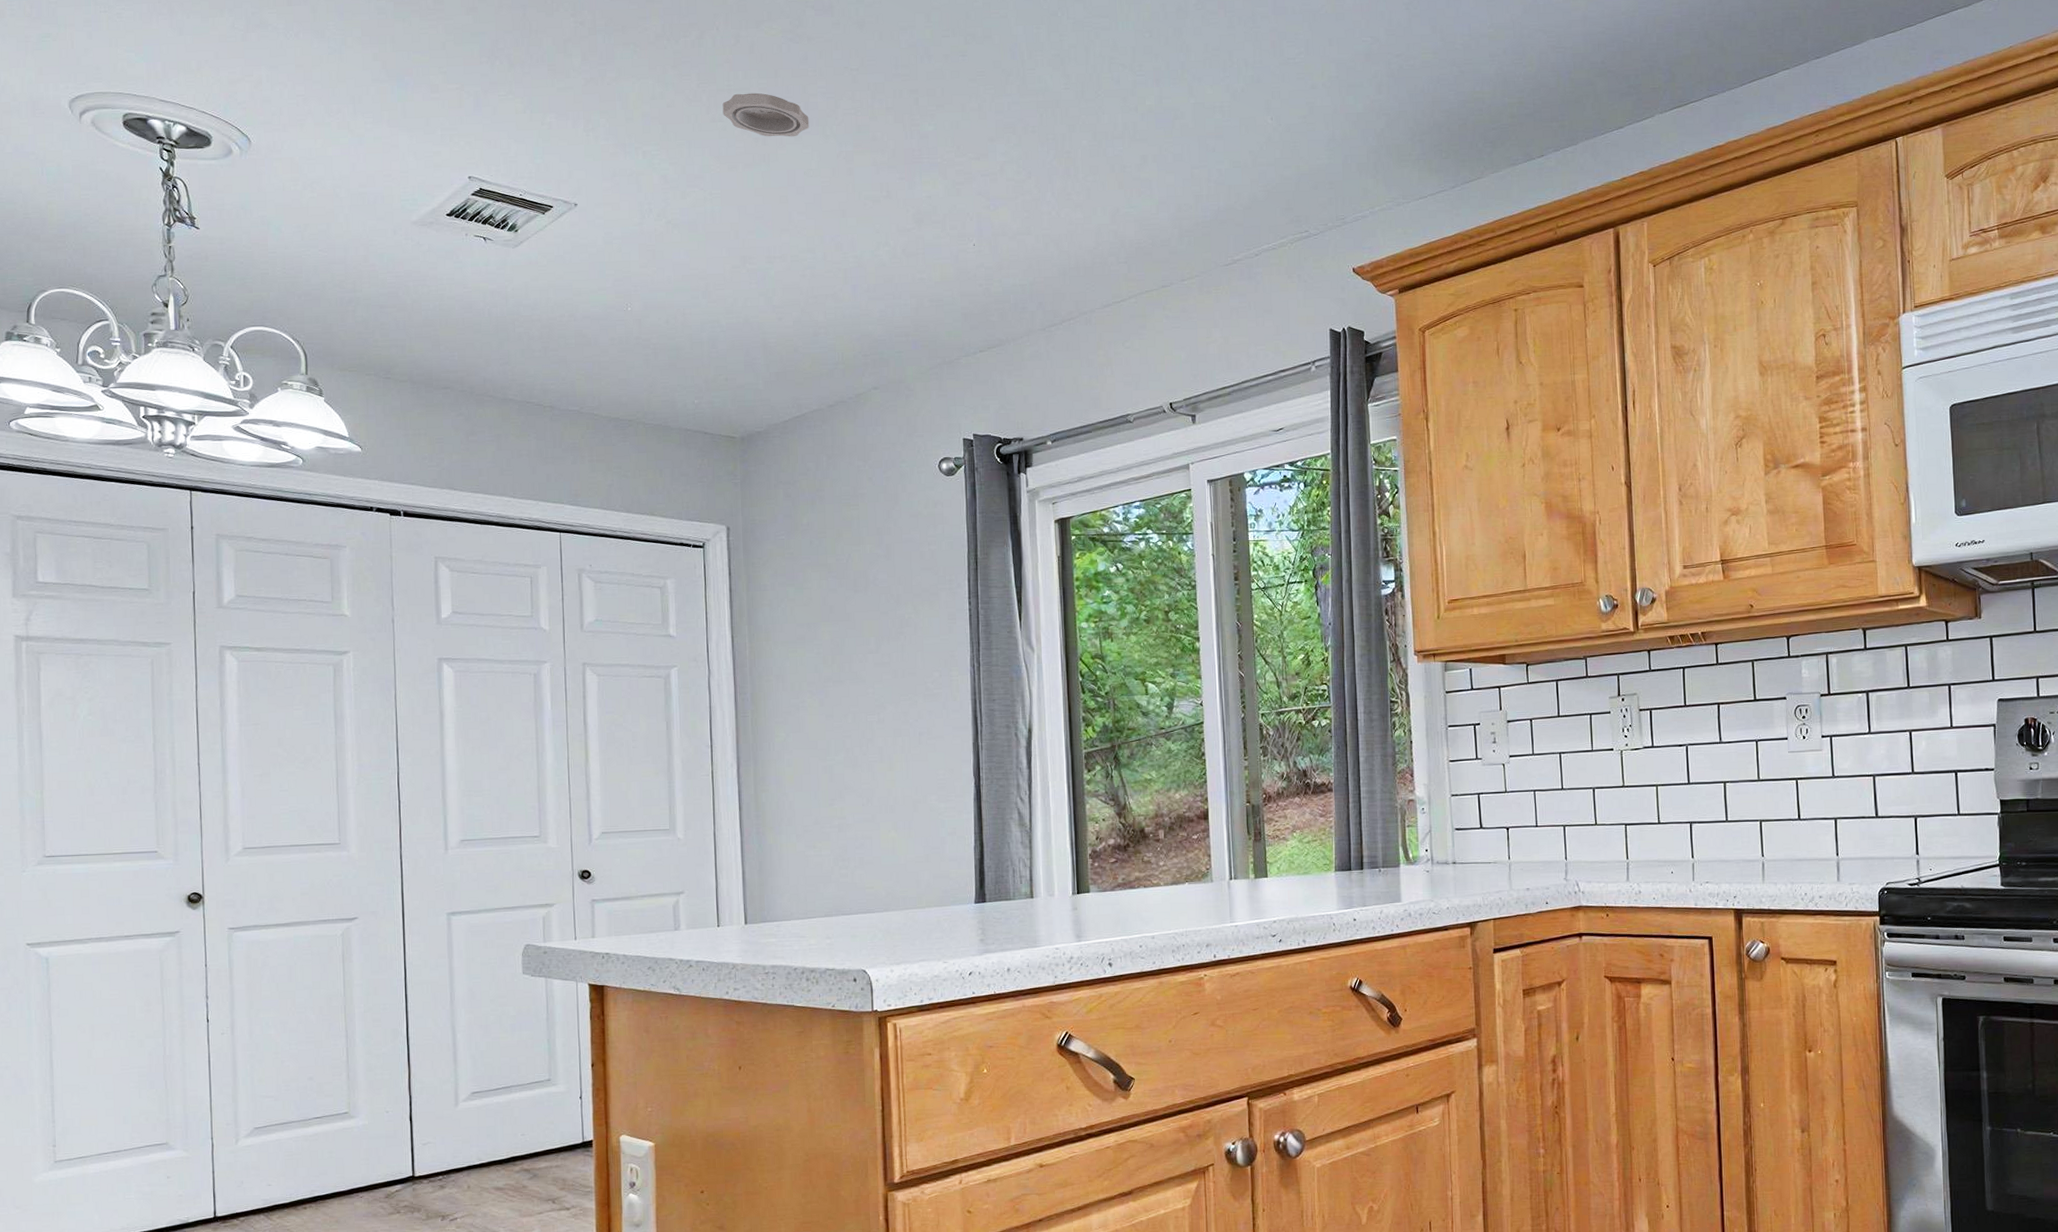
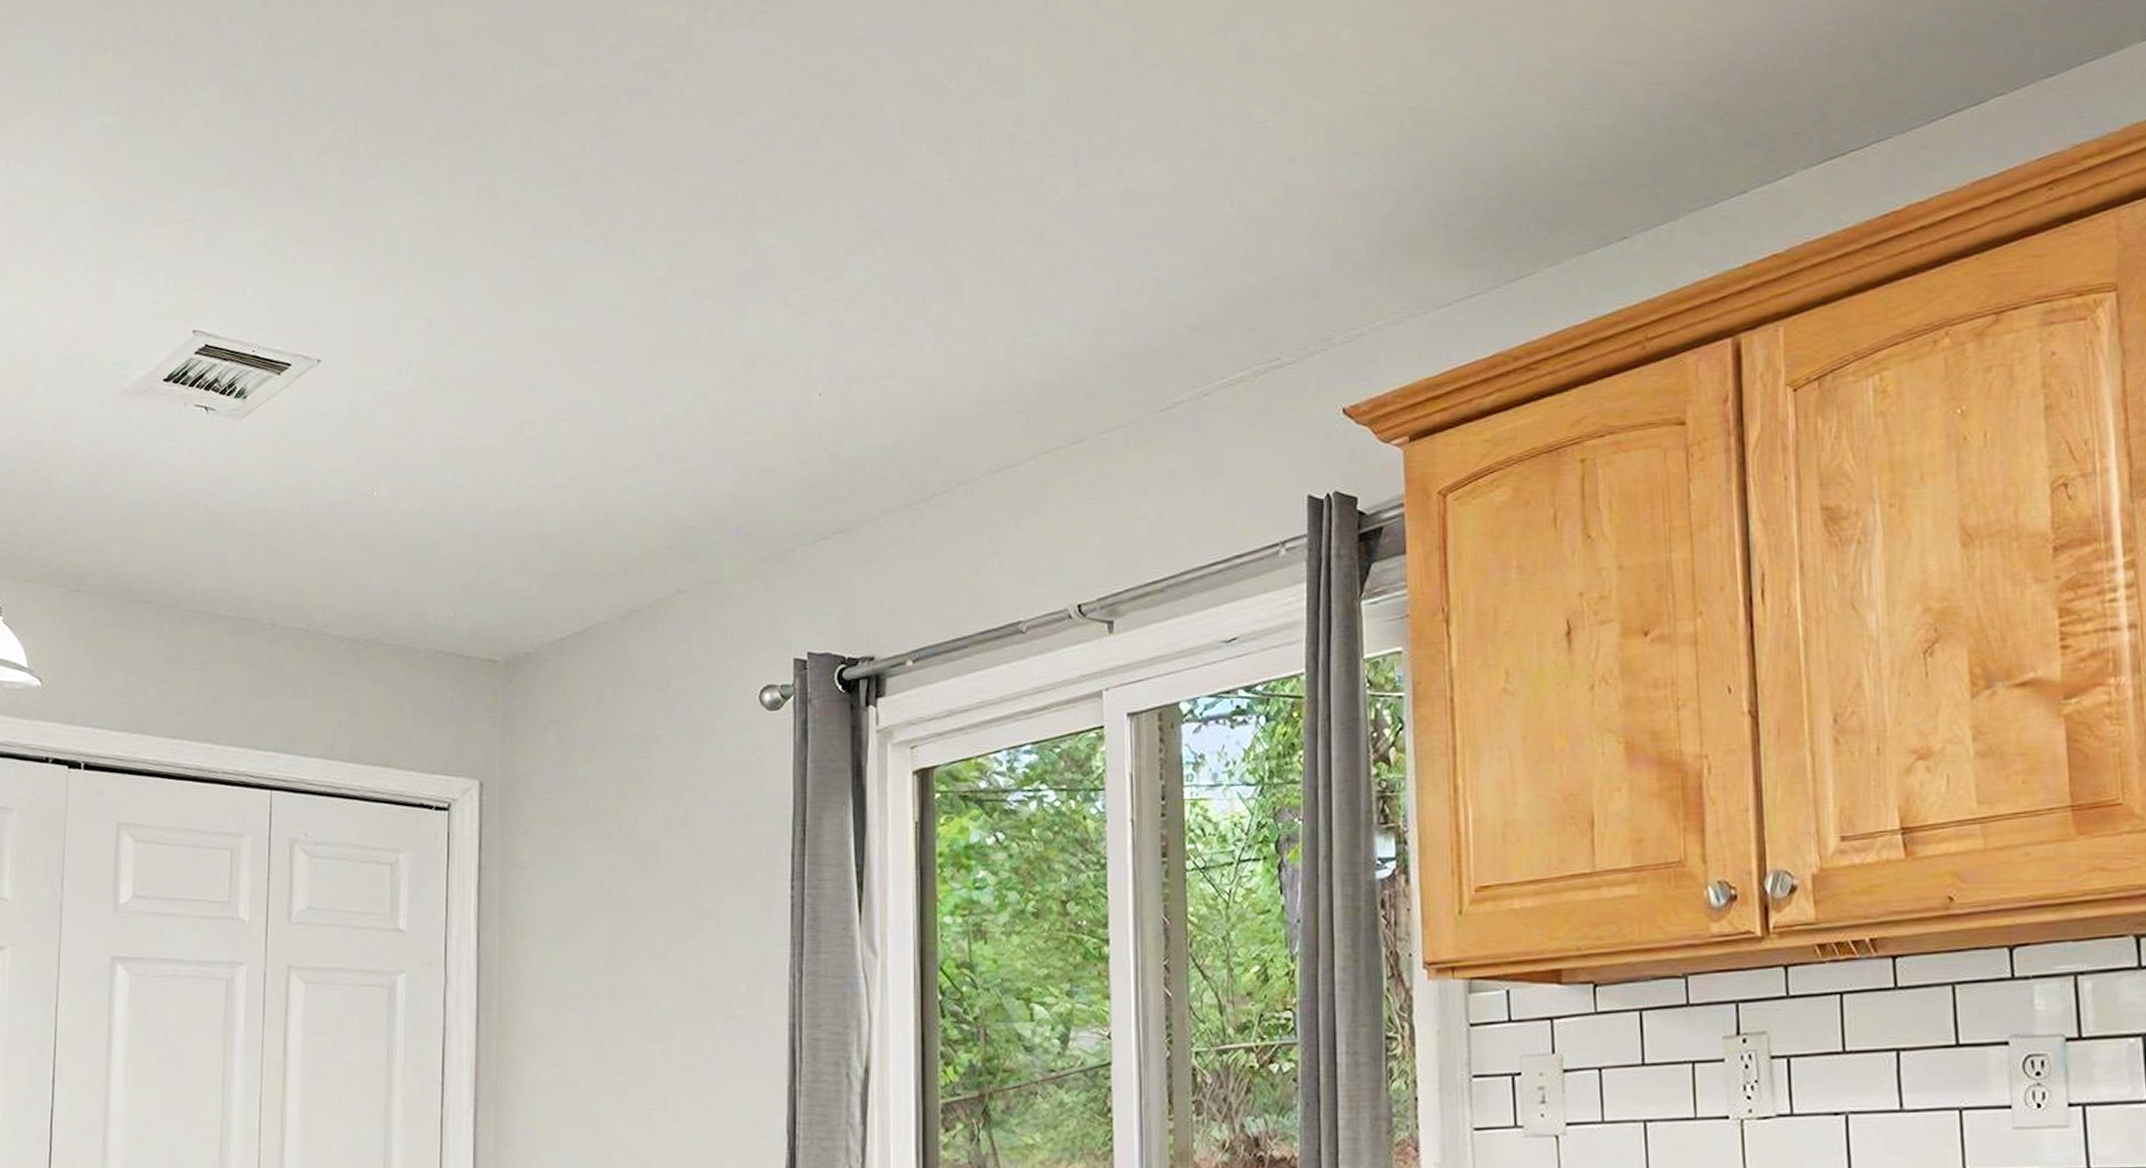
smoke detector: present [722,92,809,137] -> none [506,206,614,263]

